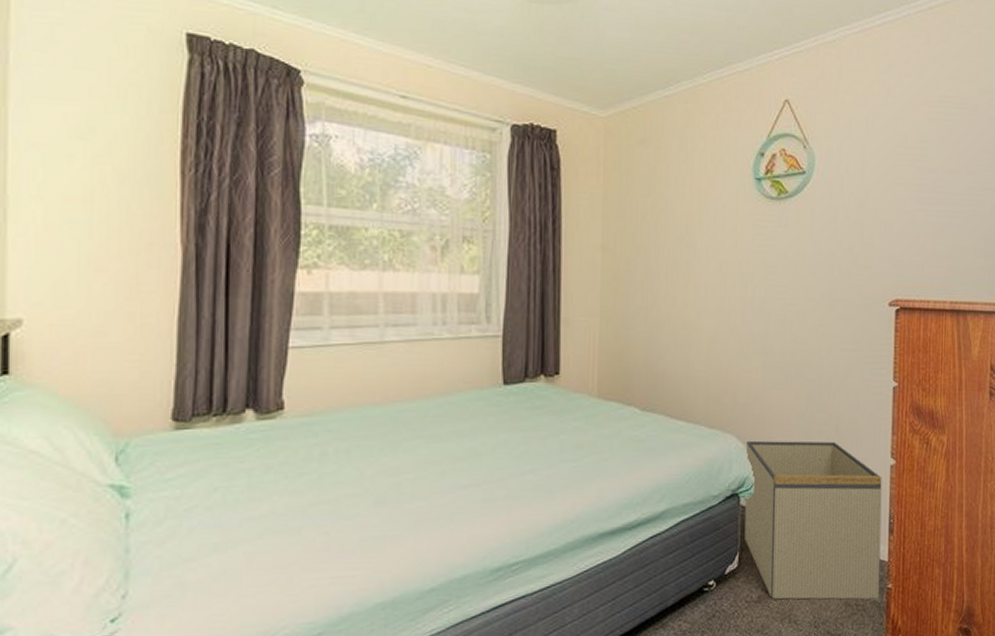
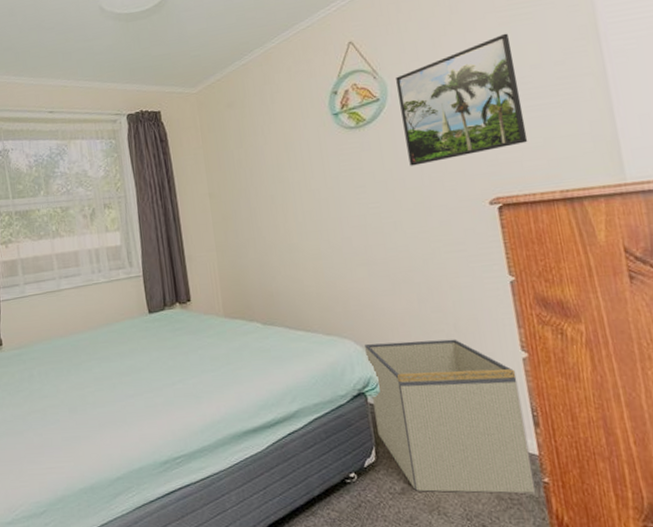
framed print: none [823,130,935,253] -> present [396,33,528,166]

